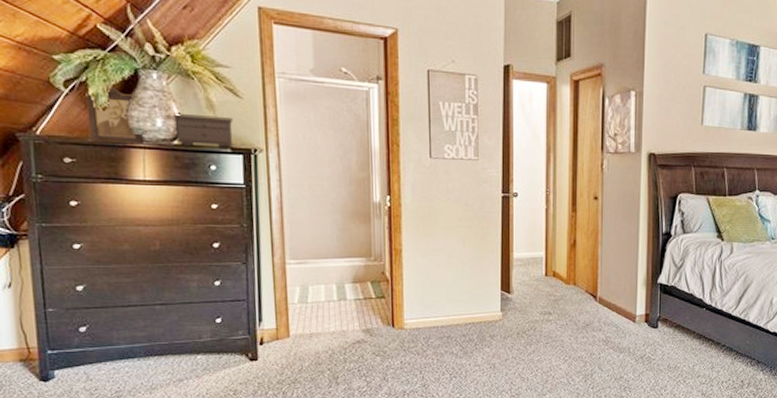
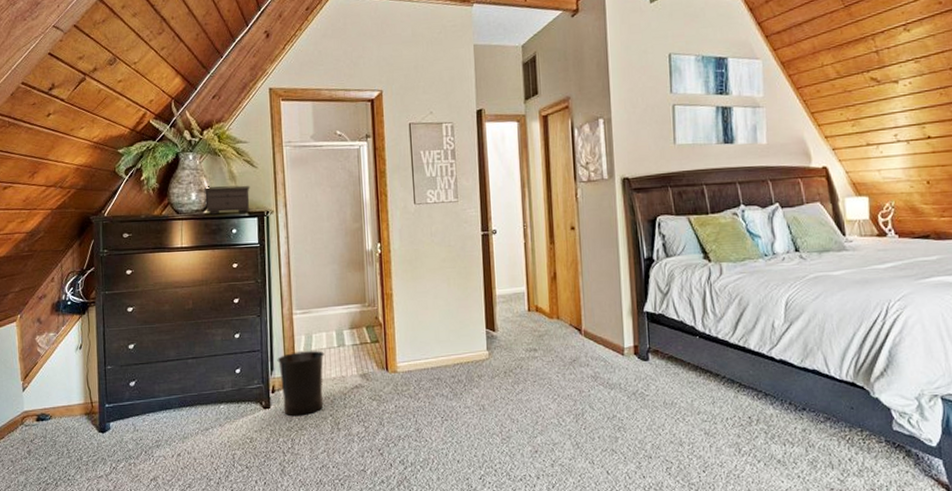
photo frame: present [85,87,145,145] -> none [140,171,182,218]
waste bin: none [266,303,323,370] -> present [277,351,325,417]

